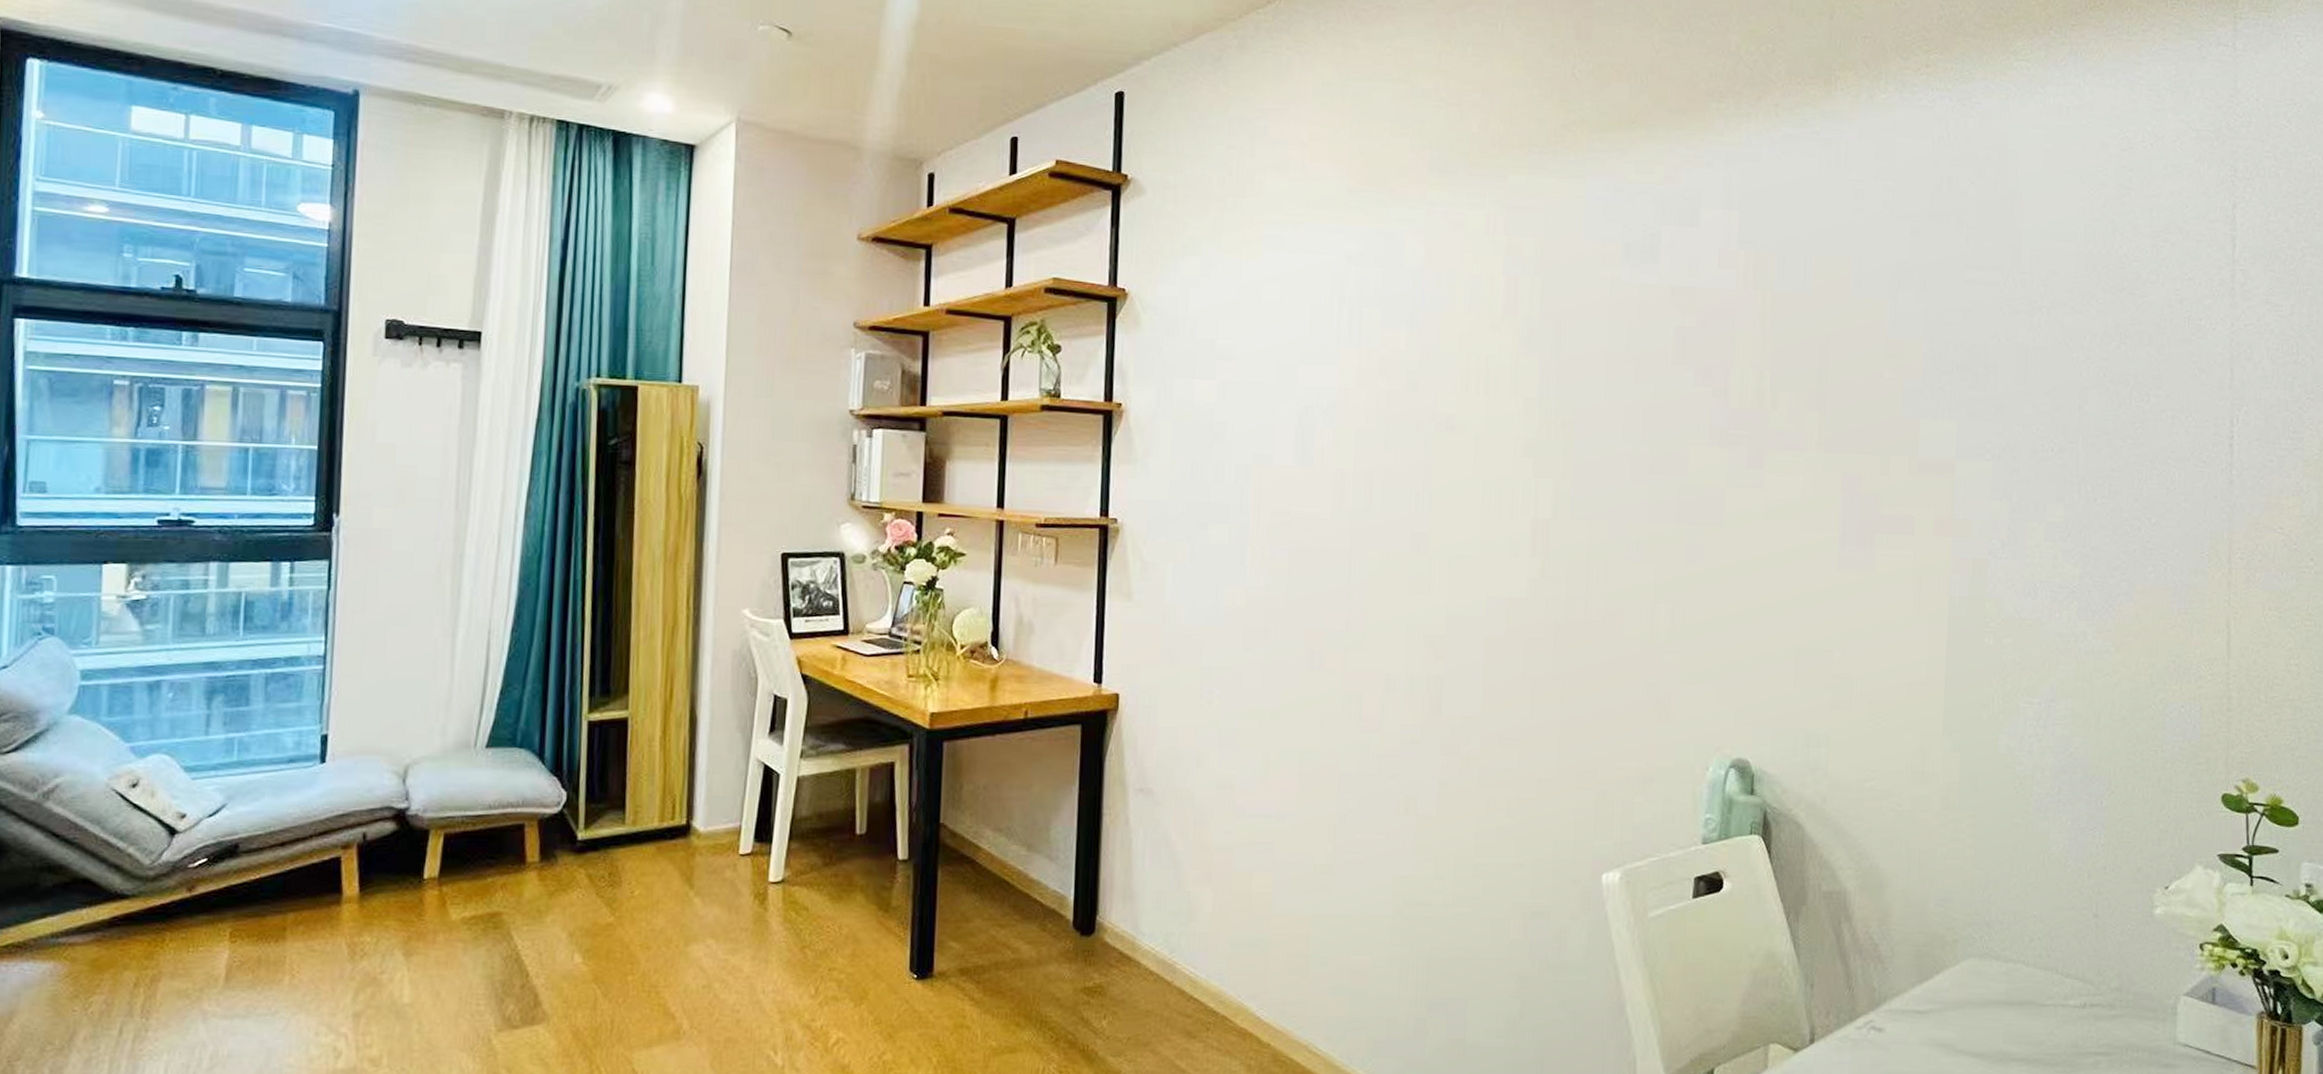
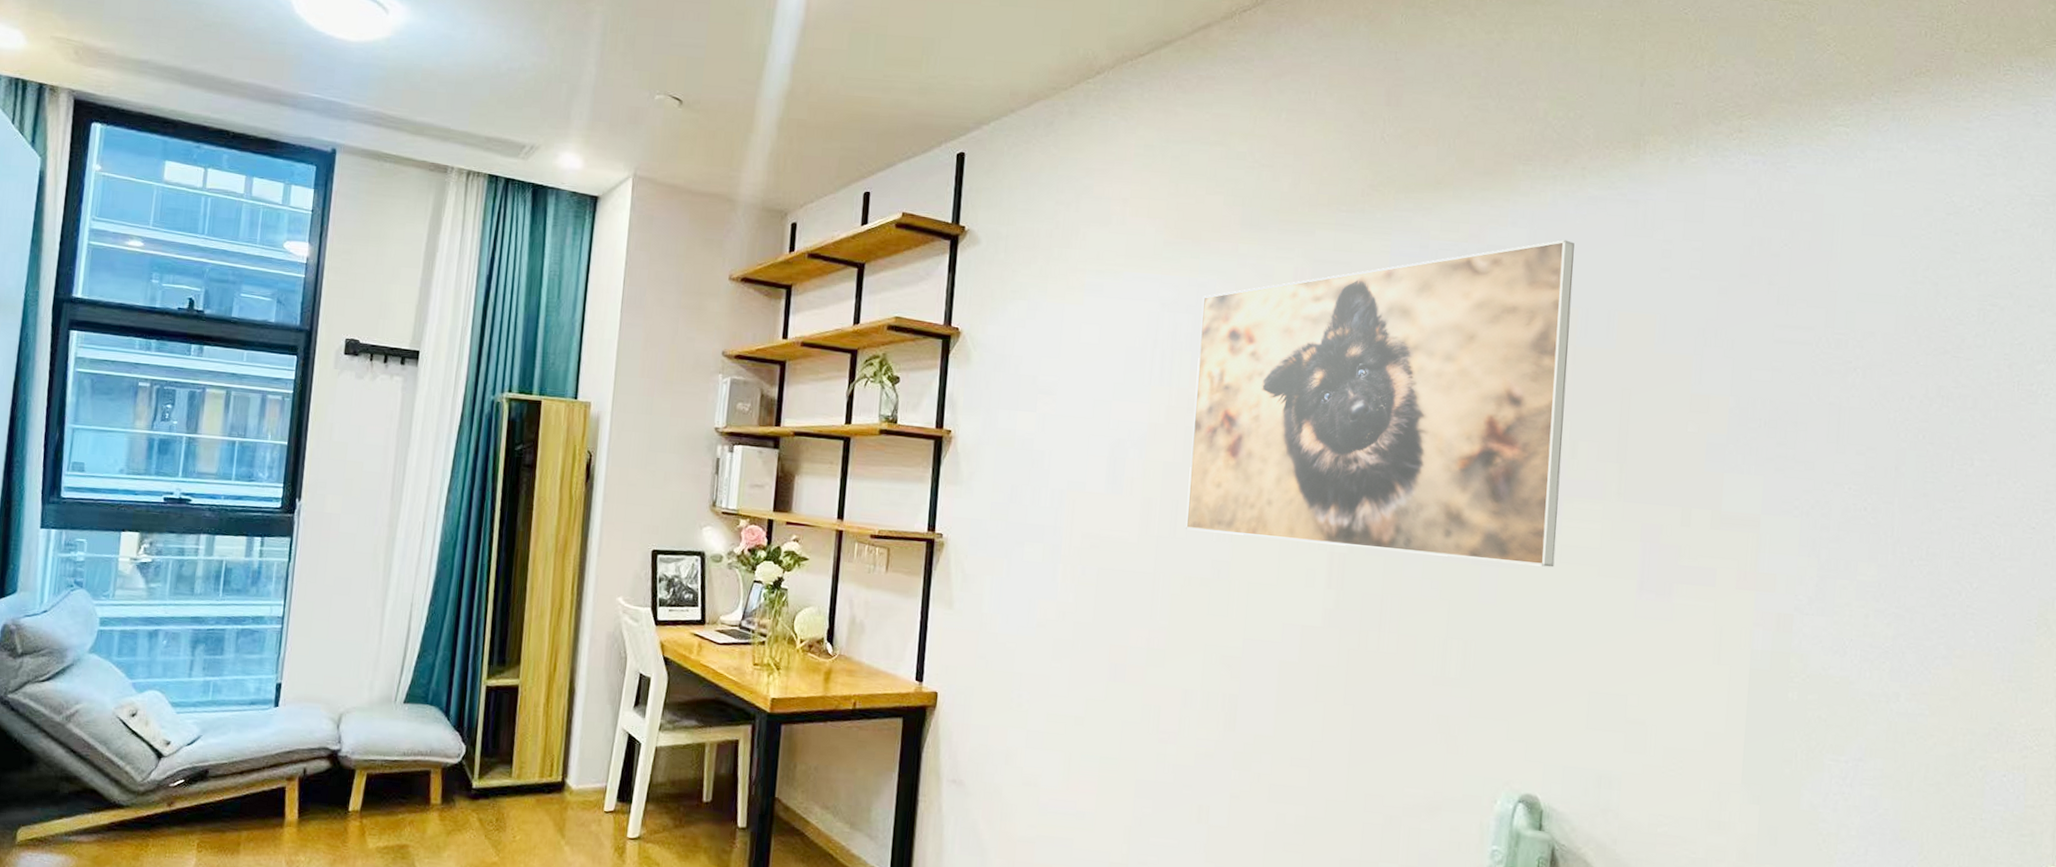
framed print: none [1381,181,1770,523] -> present [1185,240,1574,567]

